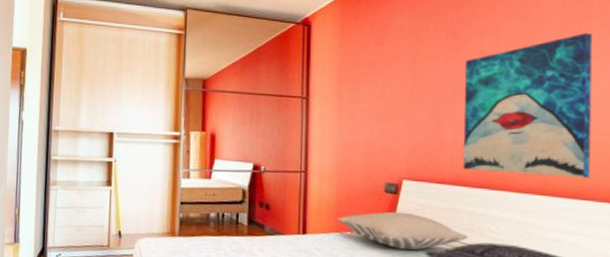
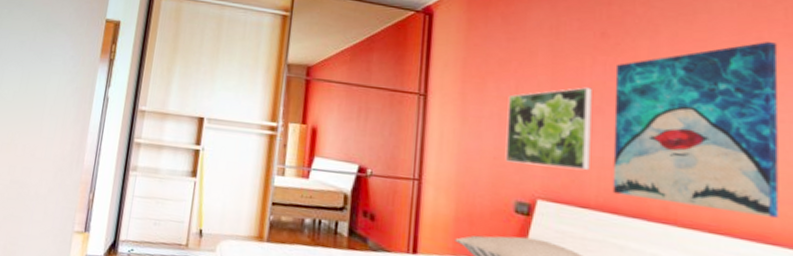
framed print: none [376,82,446,153] -> present [505,87,592,171]

